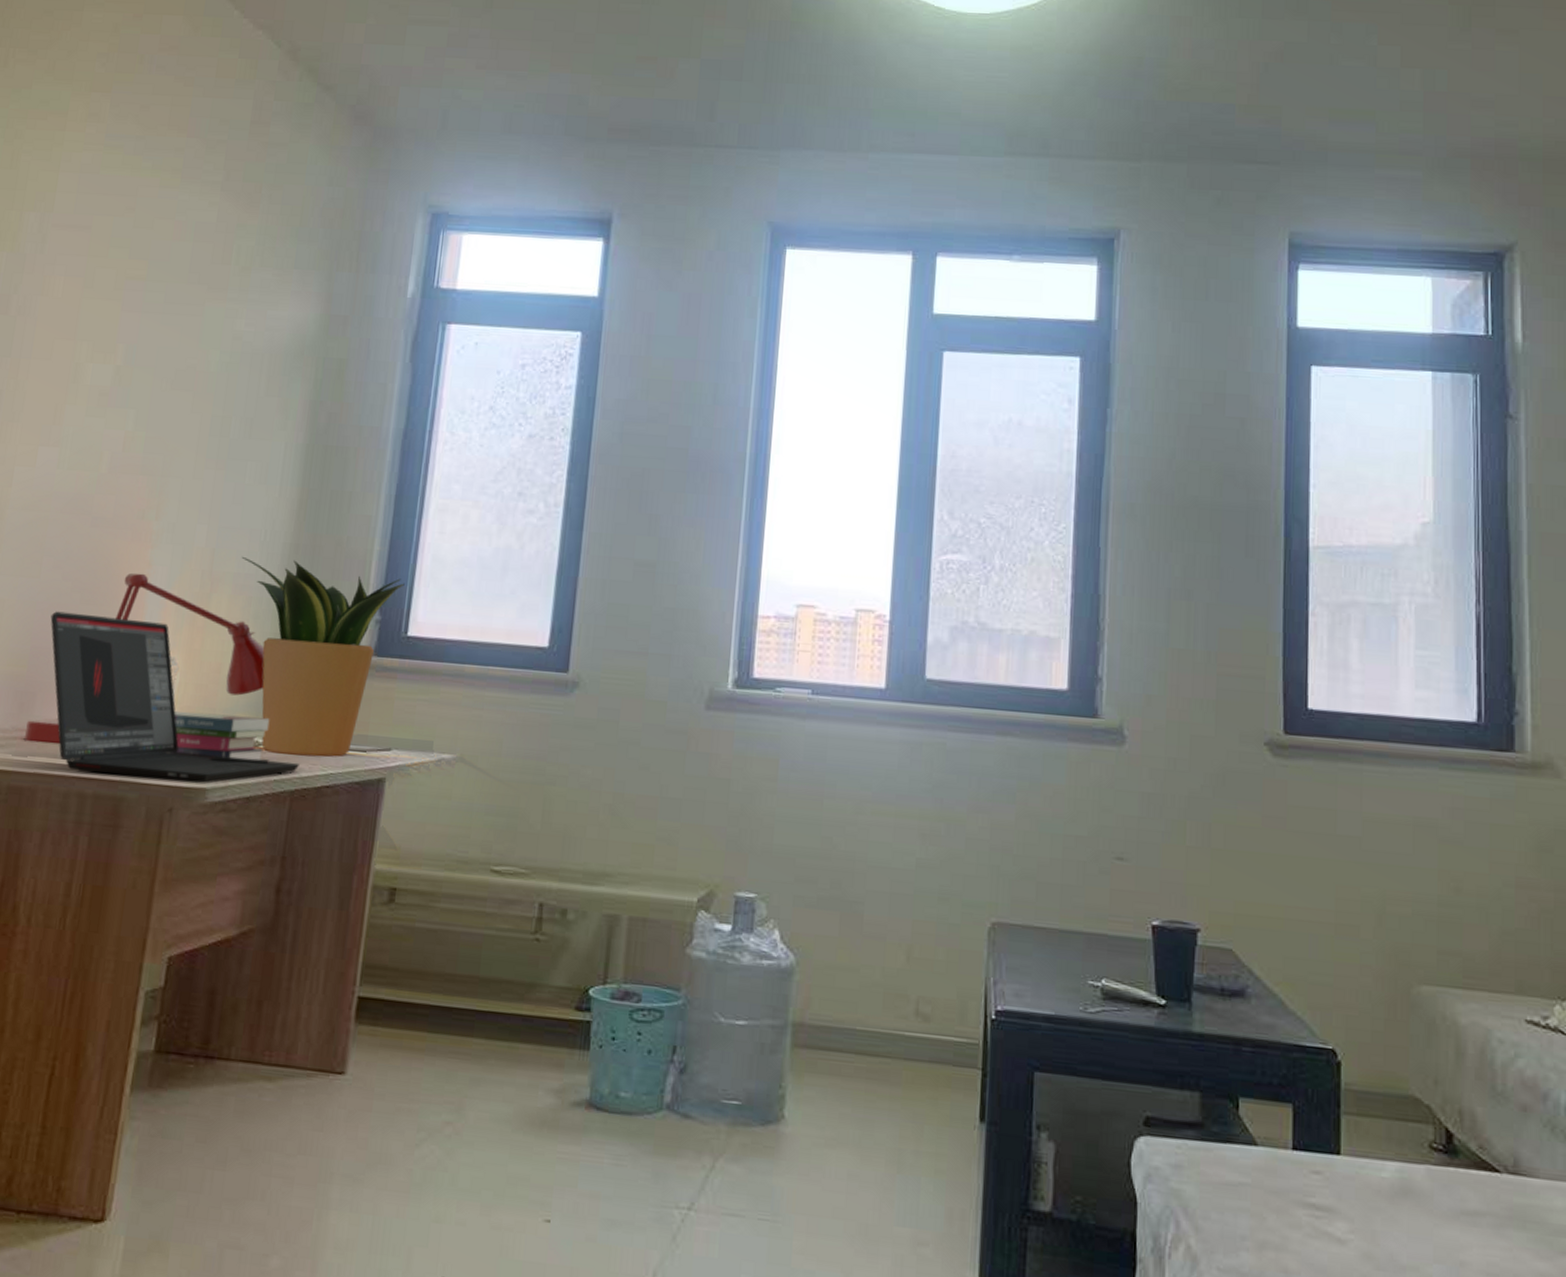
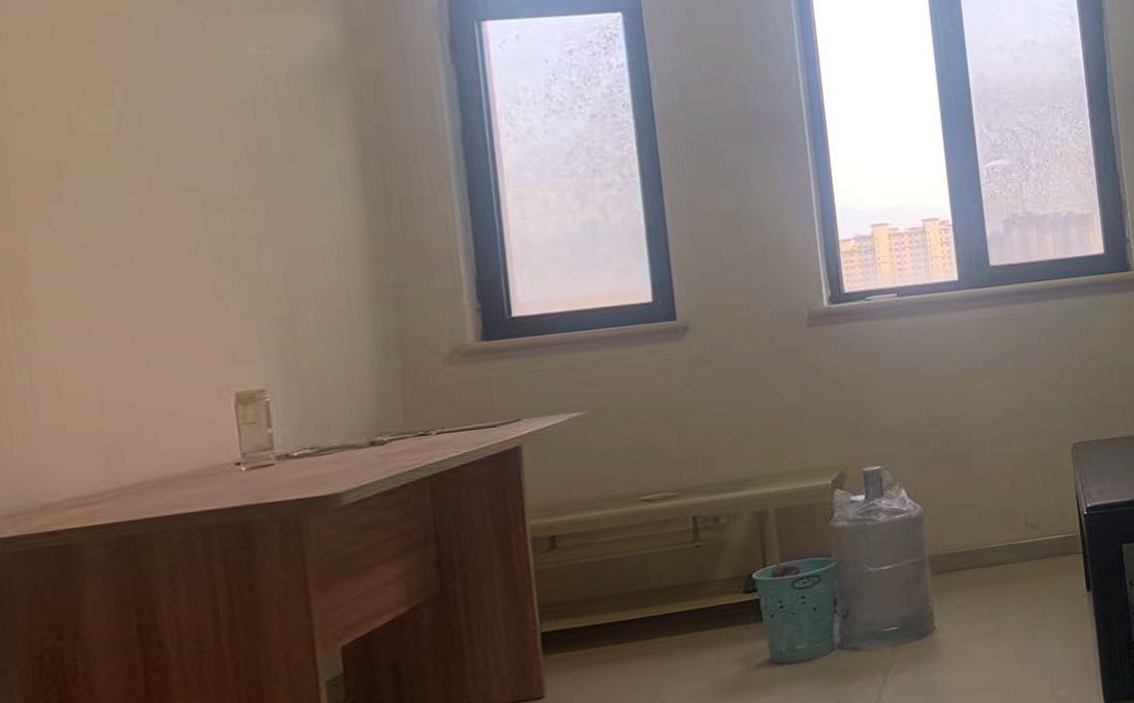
desk lamp: present [23,572,265,745] -> none [119,309,376,492]
laptop: present [50,611,299,784] -> none [116,352,431,508]
books: present [167,710,270,760] -> none [285,418,391,471]
potted plant: present [241,556,405,758] -> none [317,267,498,448]

